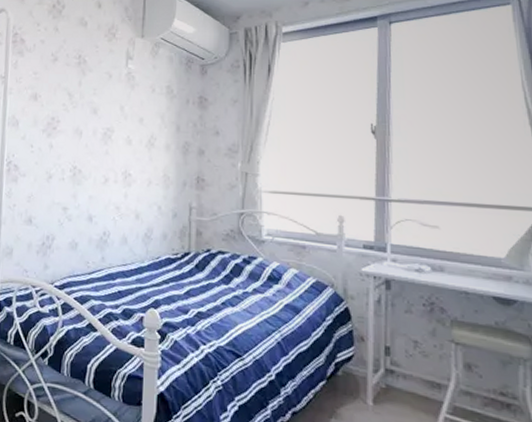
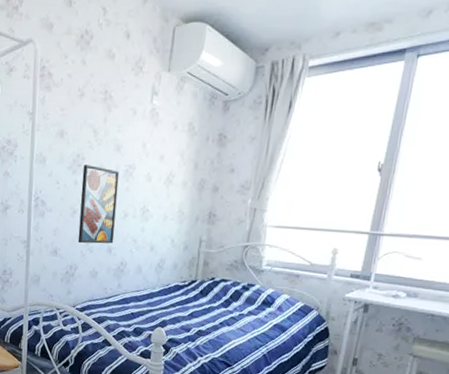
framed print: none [54,128,97,212] -> present [77,165,120,244]

